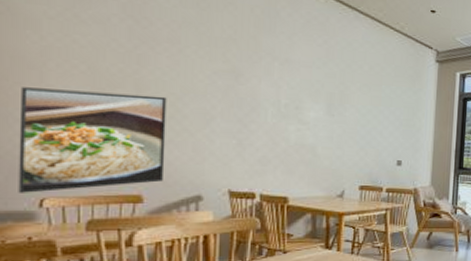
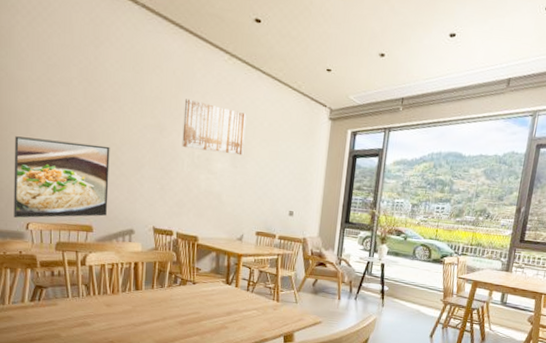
wall art: none [264,40,343,102] -> present [182,99,247,156]

